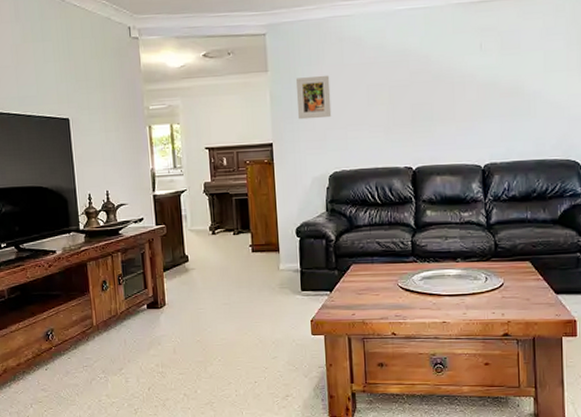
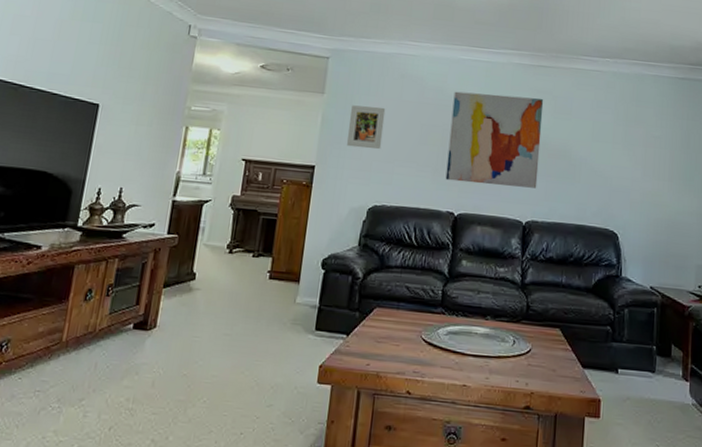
wall art: none [395,36,492,137] -> present [445,91,544,188]

